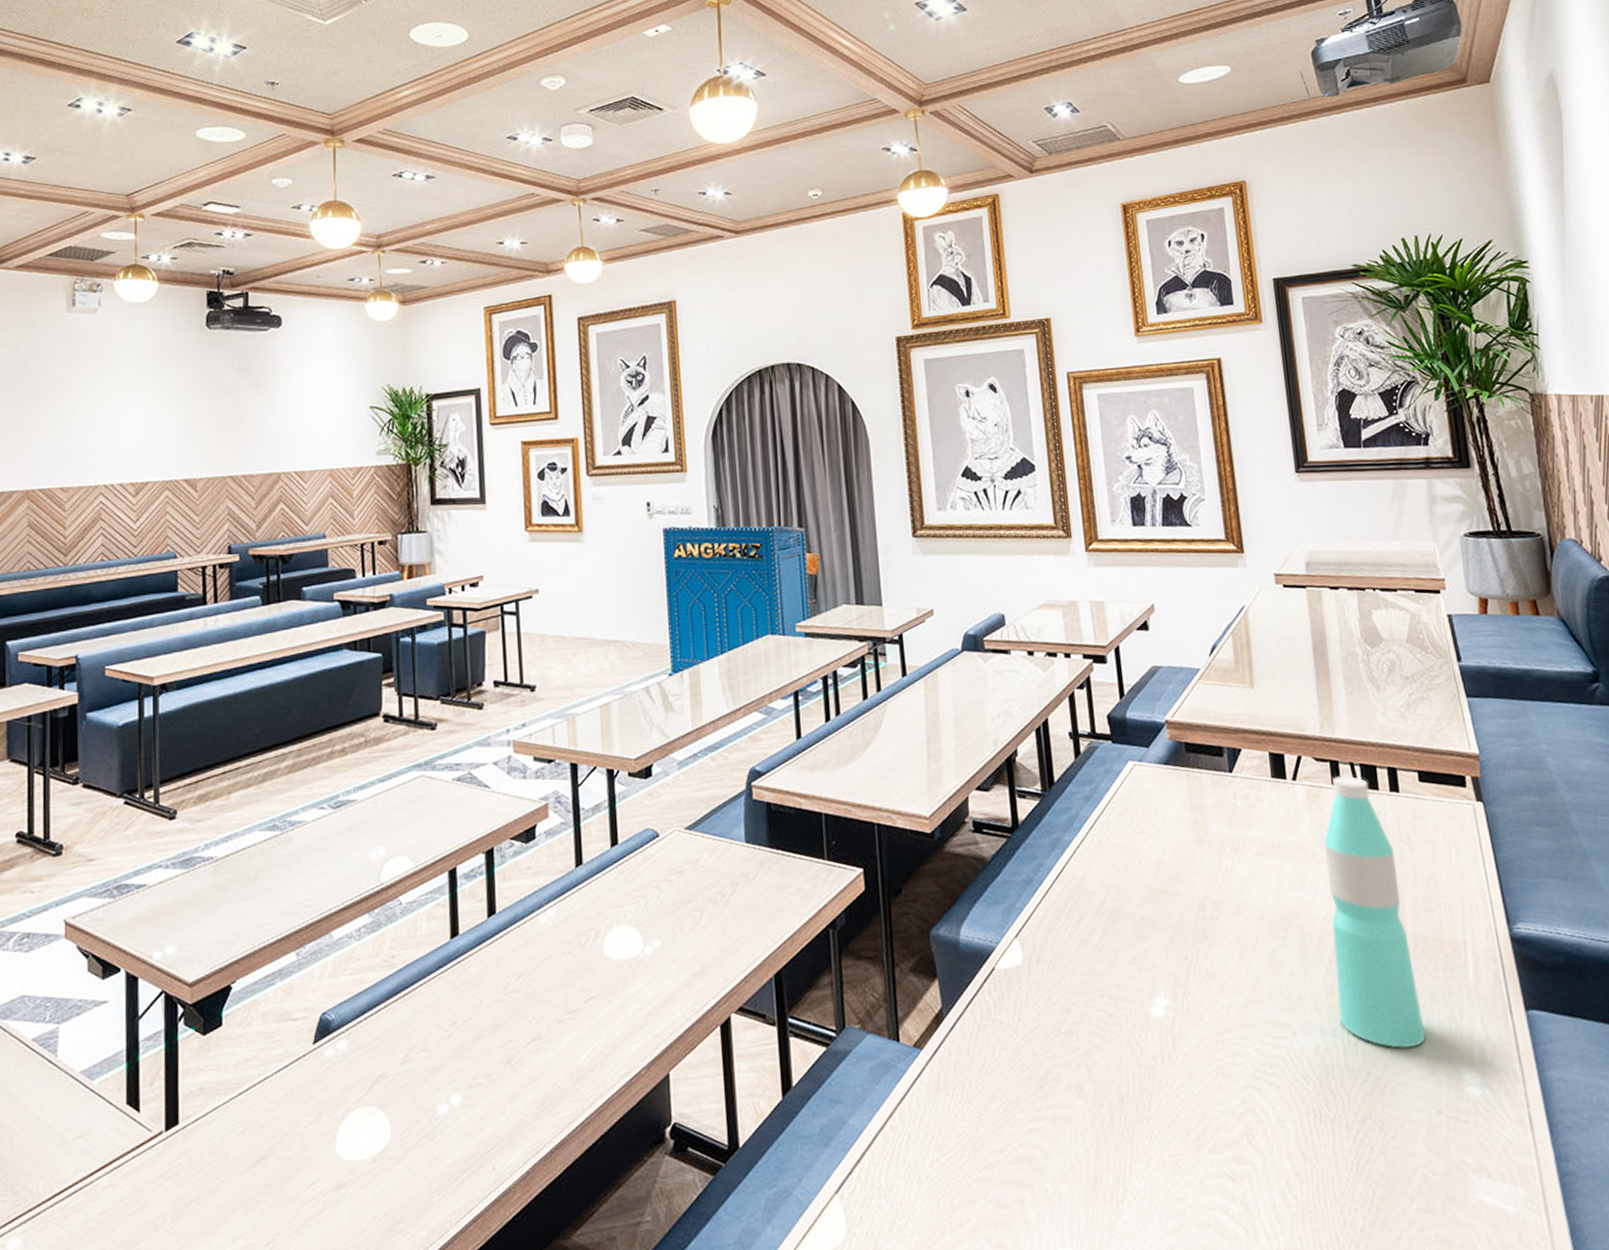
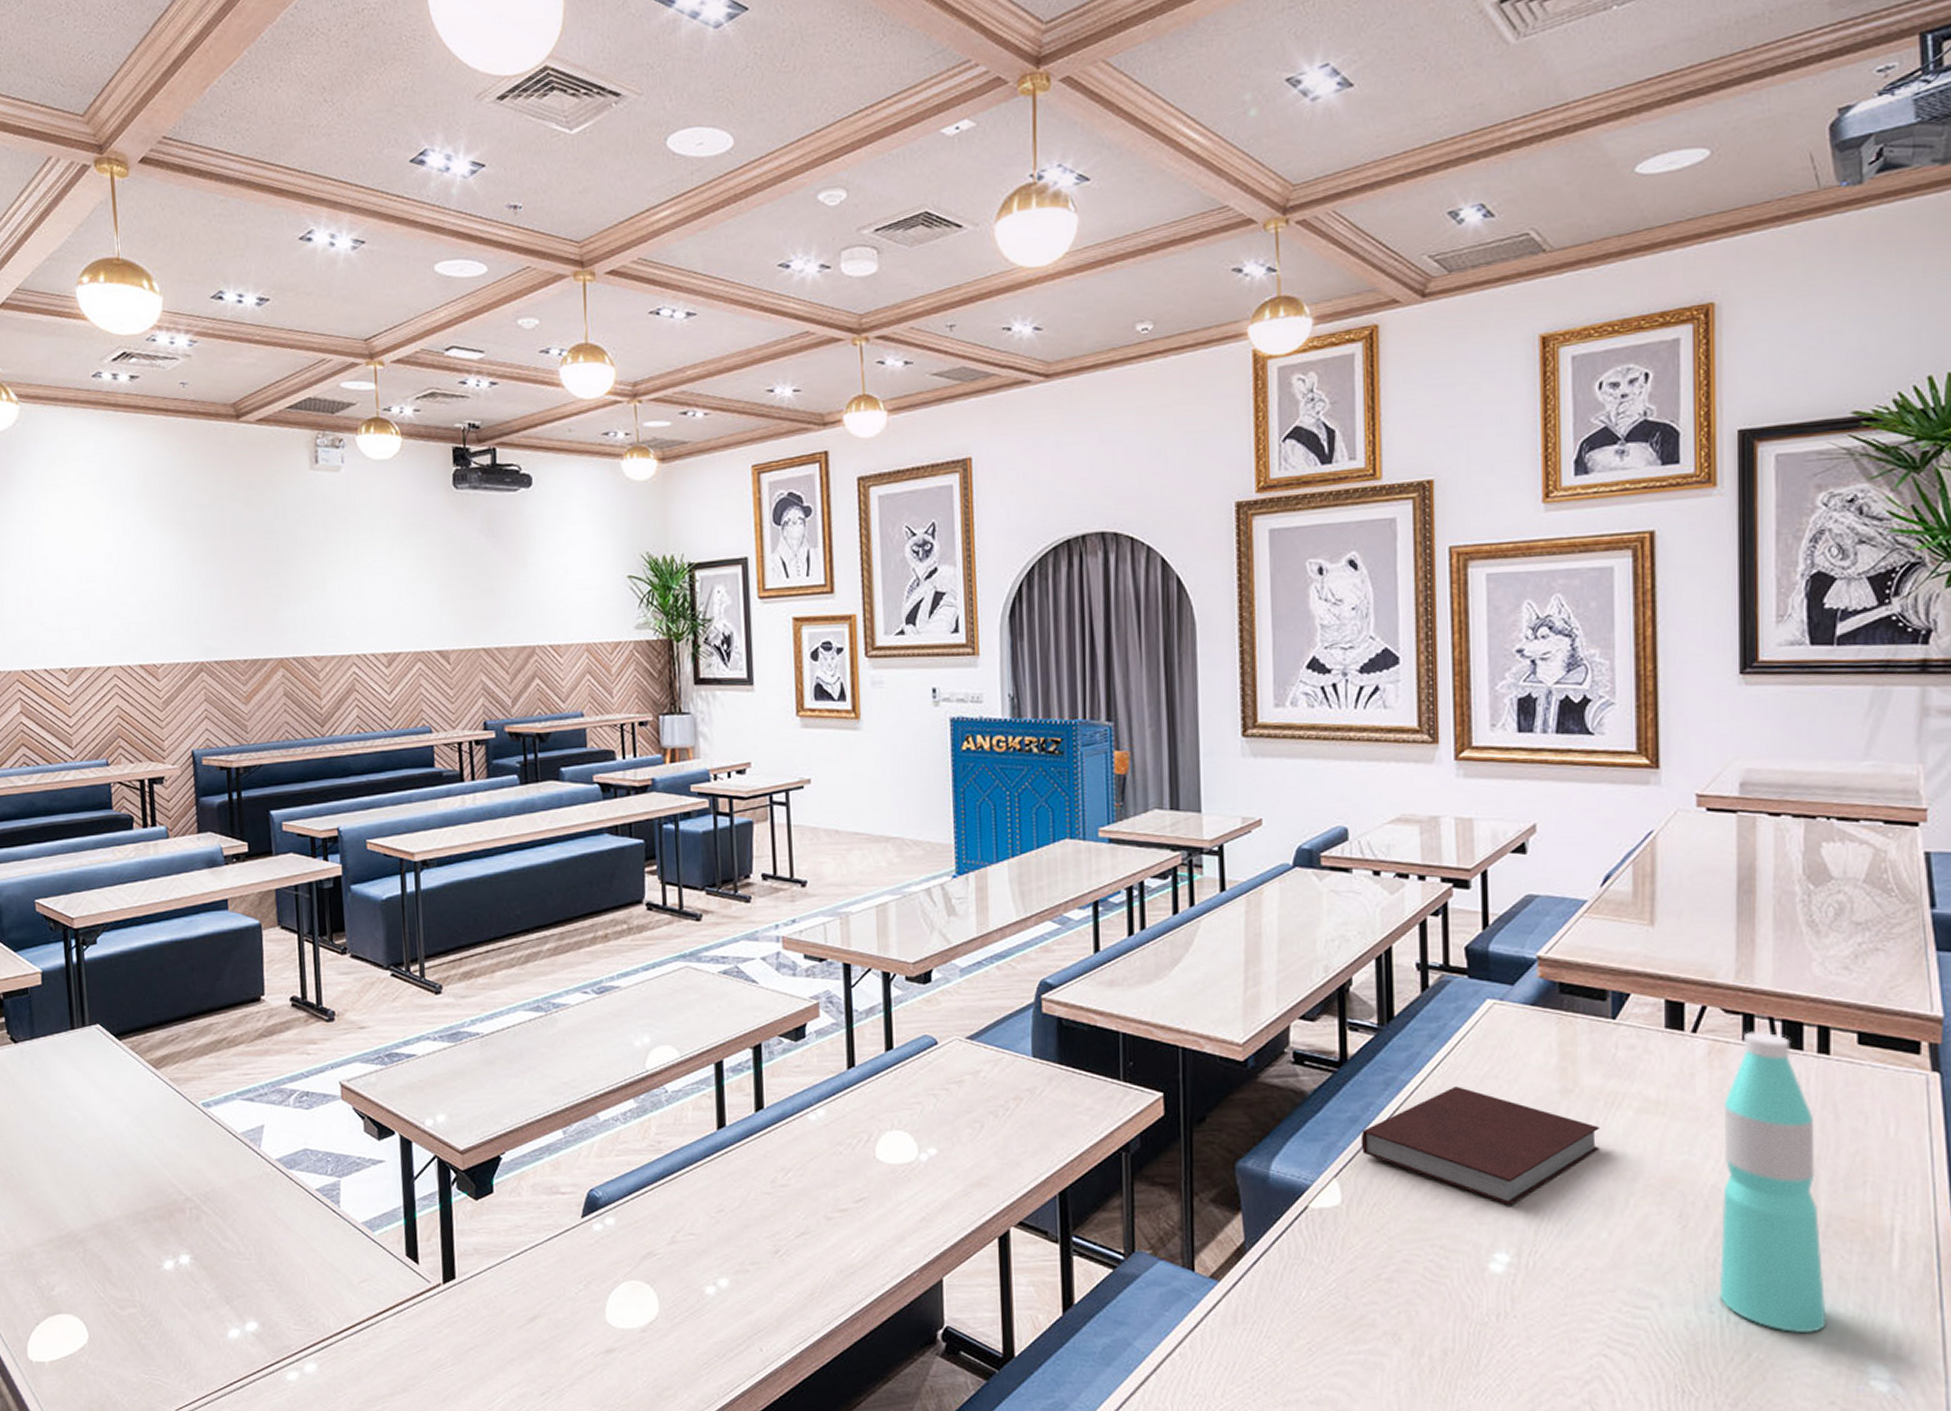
notebook: none [1035,843,1231,952] -> present [1360,1087,1601,1206]

